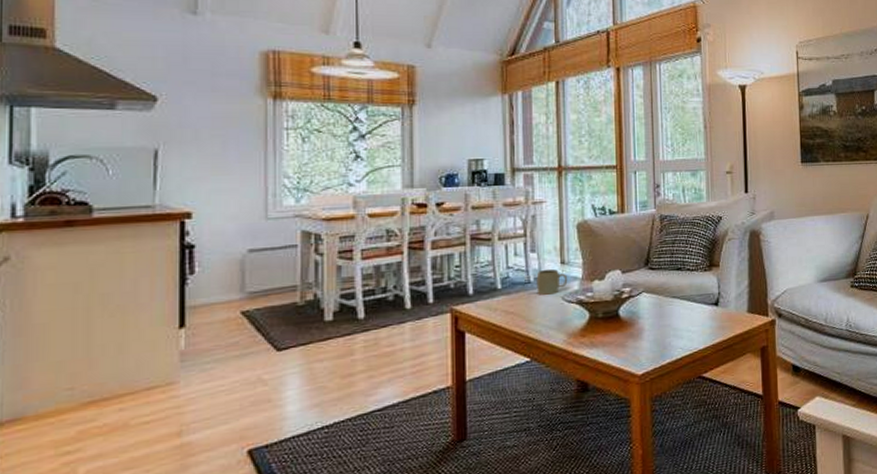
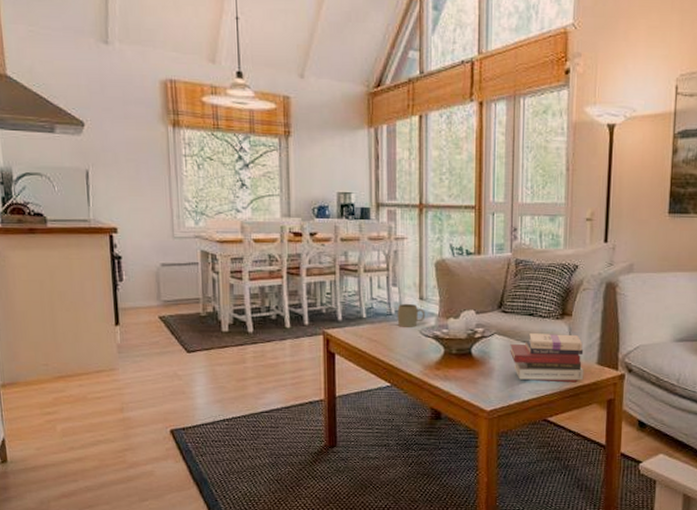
books: none [659,284,736,337] -> present [510,333,584,383]

